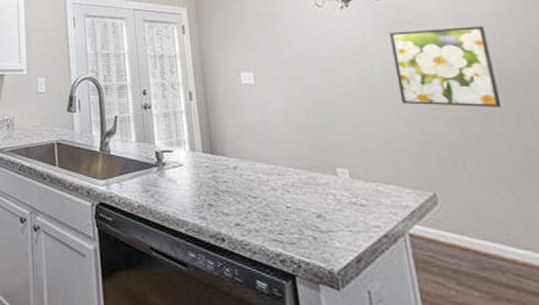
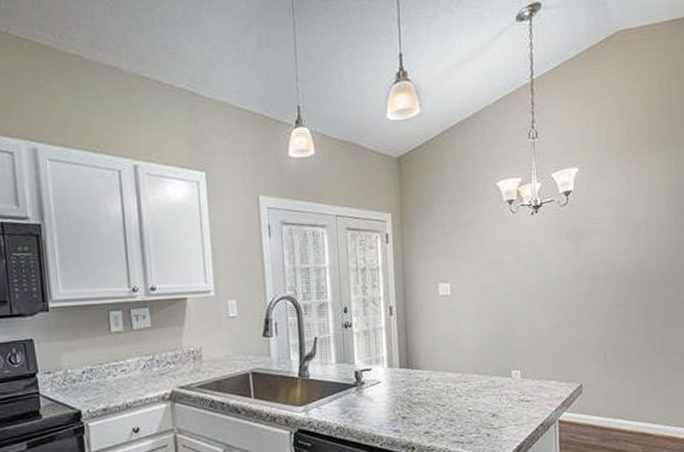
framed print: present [390,26,502,107] -> none [567,232,638,307]

